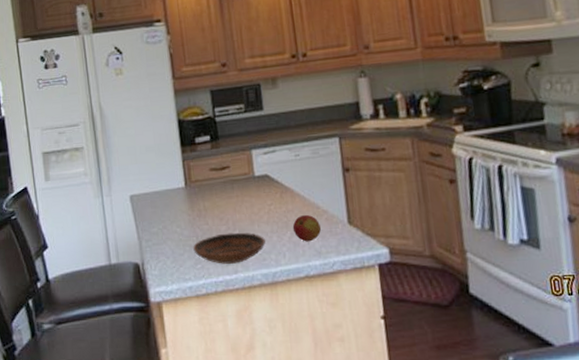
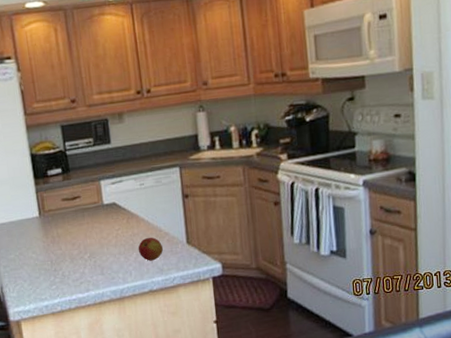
bowl: present [193,232,265,264] -> none [48,255,114,284]

